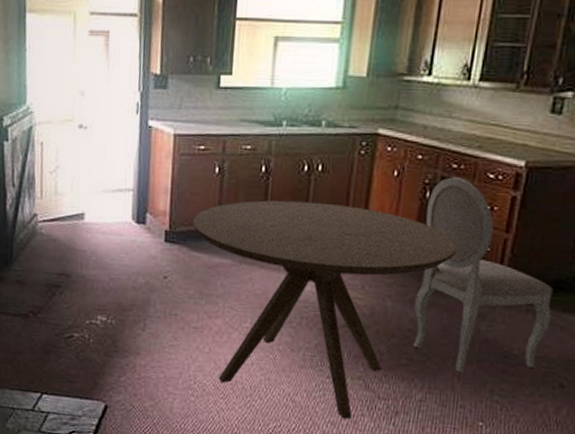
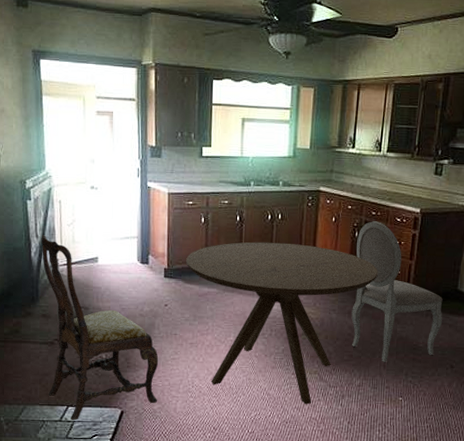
dining chair: none [18,184,154,412] -> present [41,235,159,421]

